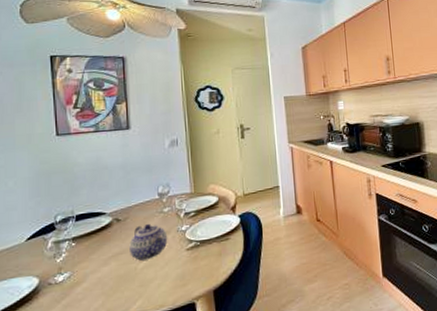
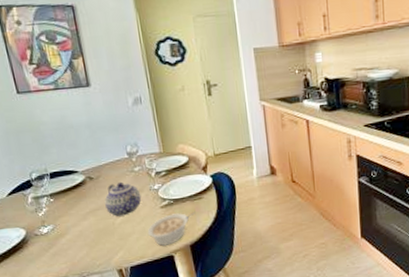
legume: none [170,254,222,293] -> present [147,212,196,247]

